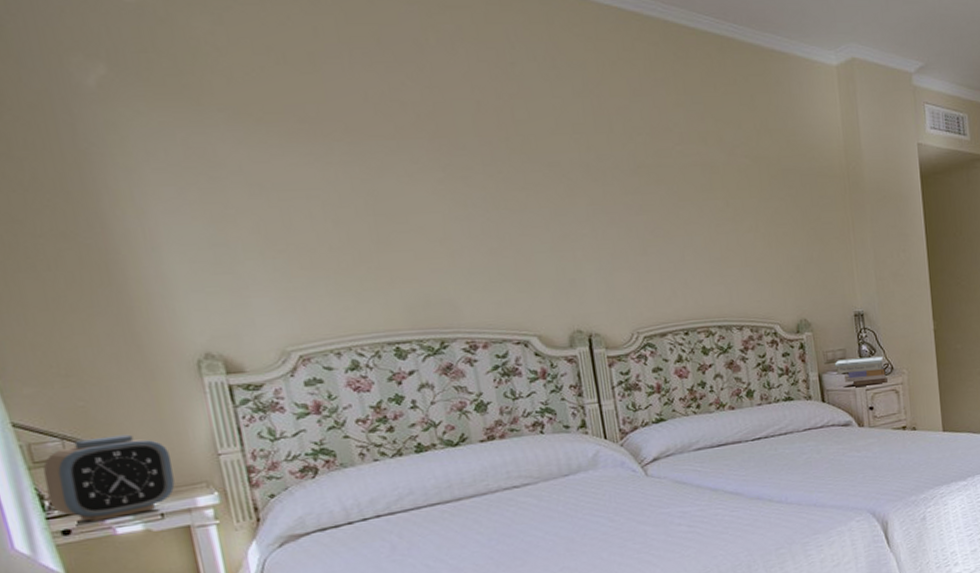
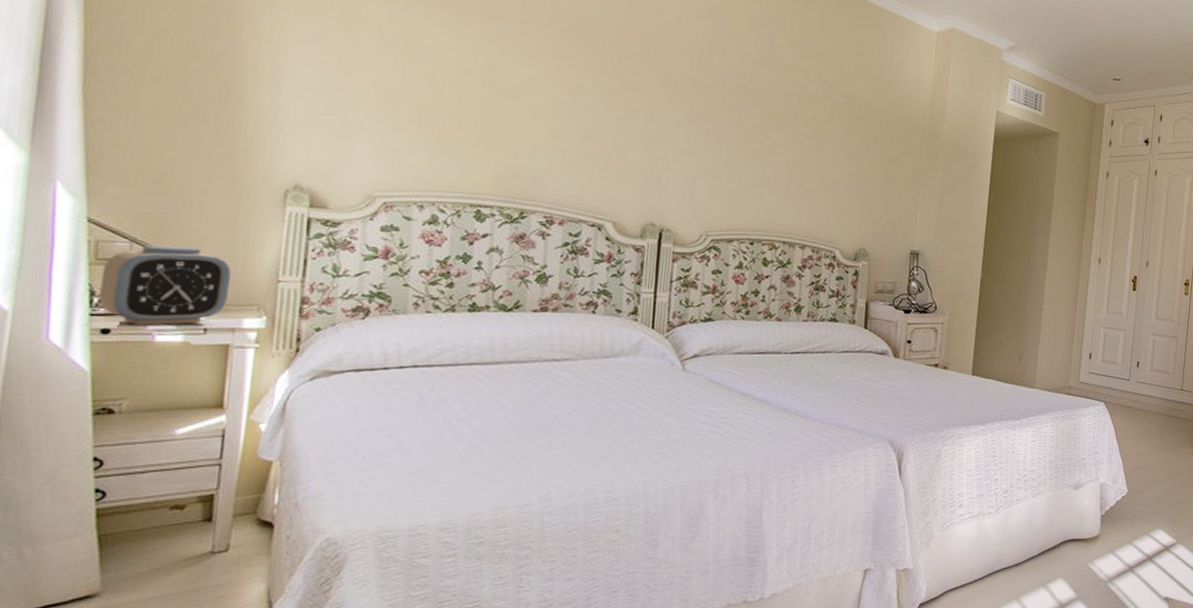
books: present [834,356,888,387] -> none [882,291,930,321]

